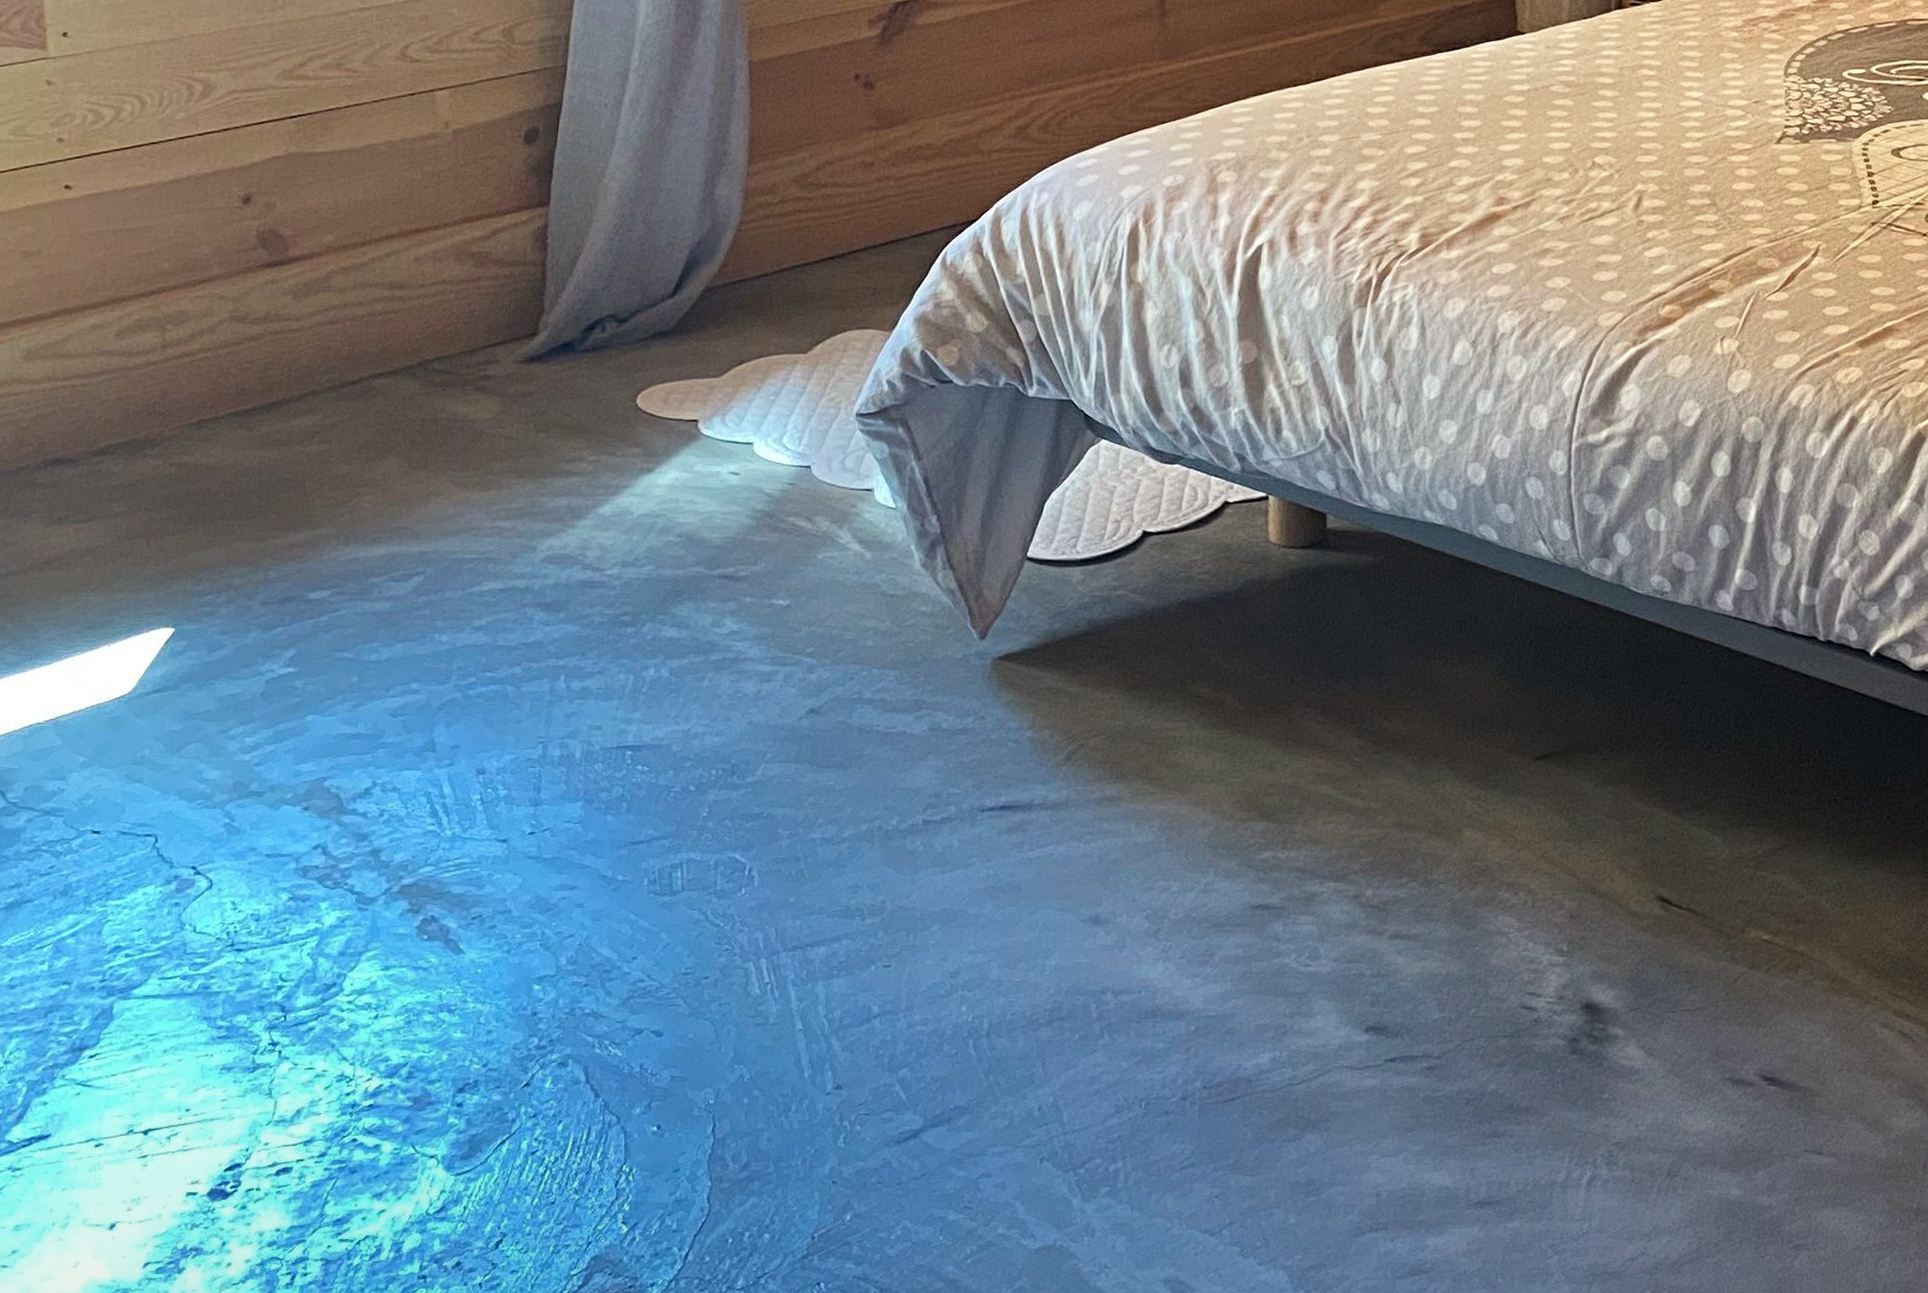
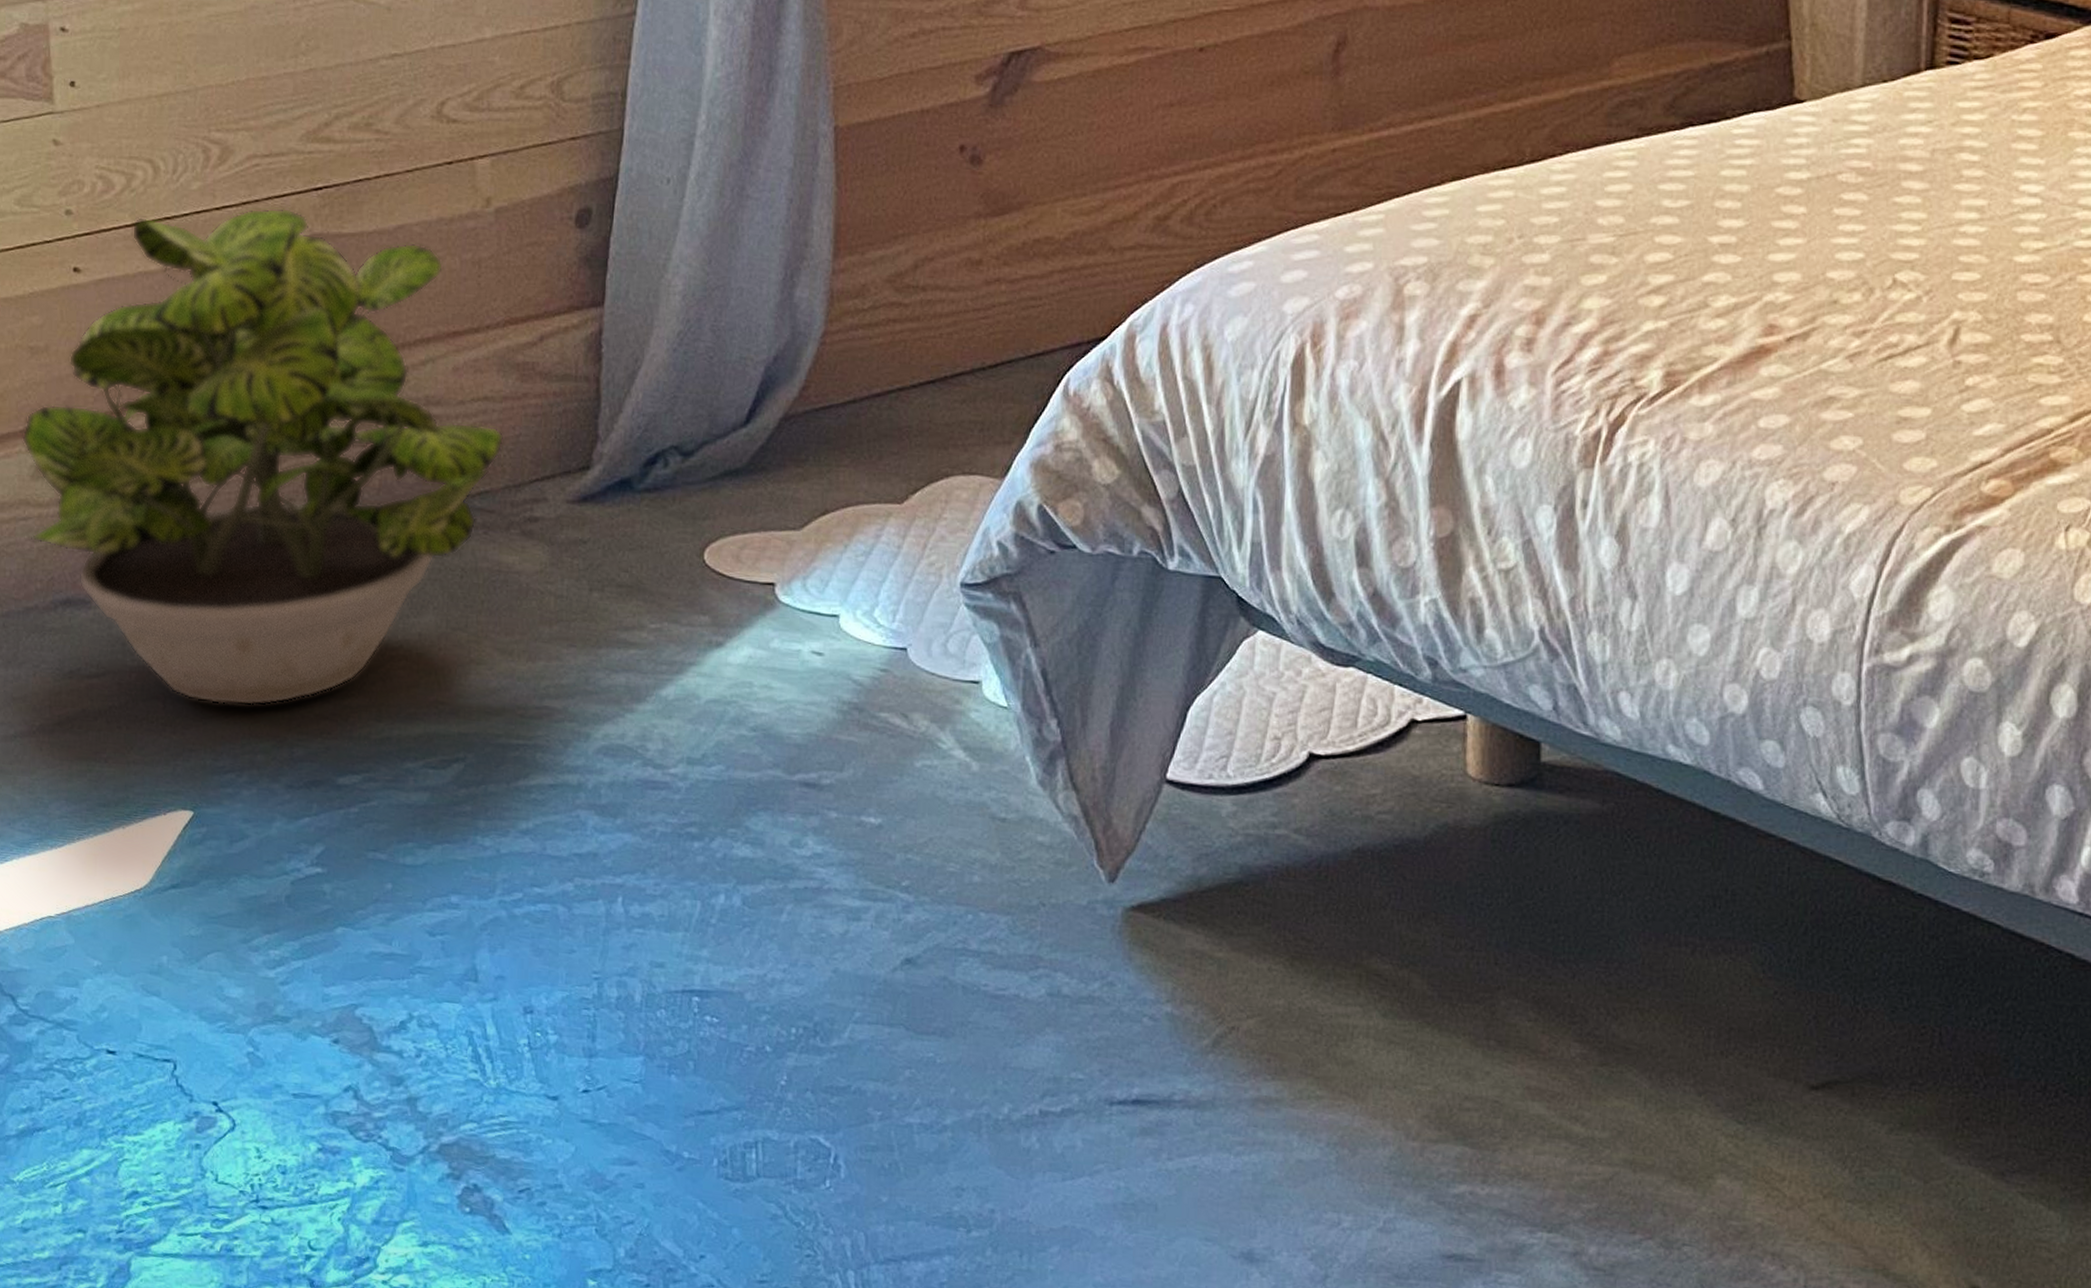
potted plant: none [15,132,461,539] -> present [22,207,504,706]

